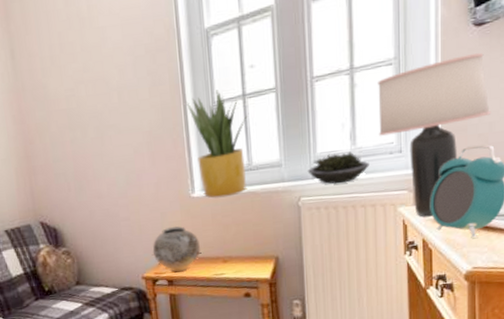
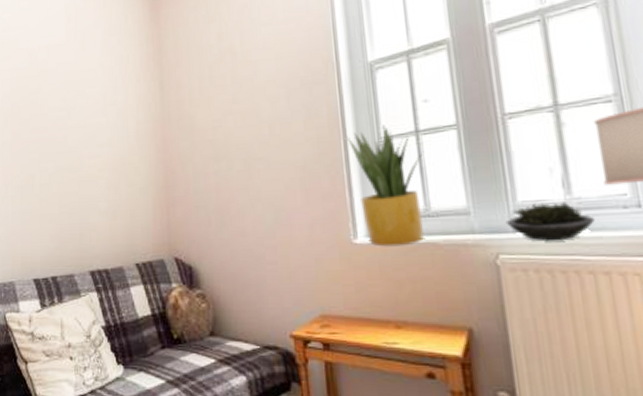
vase: present [152,226,200,273] -> none [304,277,365,334]

